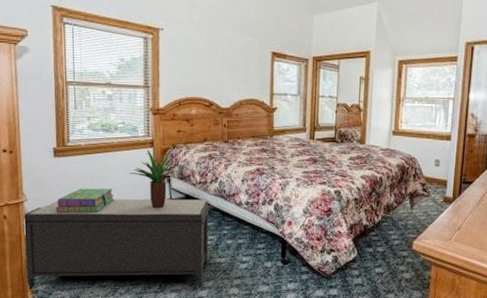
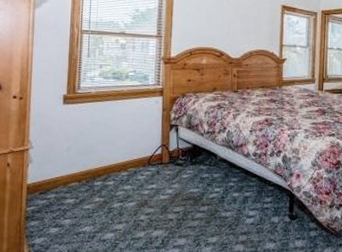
bench: present [22,199,210,290] -> none [24,148,217,243]
stack of books: present [55,188,114,213] -> none [60,136,120,162]
potted plant: present [129,150,179,209] -> none [137,98,188,159]

